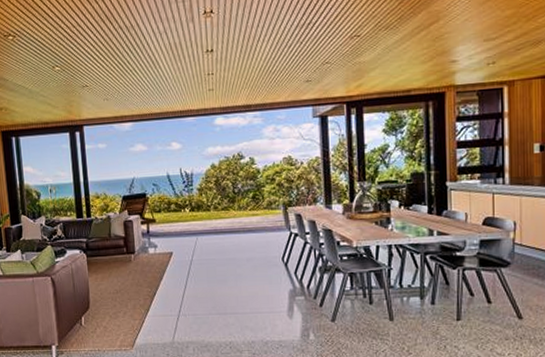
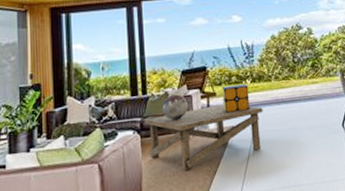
coffee table: none [90,231,202,289] -> present [145,104,263,170]
reflective sphere: none [104,218,130,243] -> present [161,94,189,121]
puzzle cube: none [161,212,189,240] -> present [222,84,250,113]

